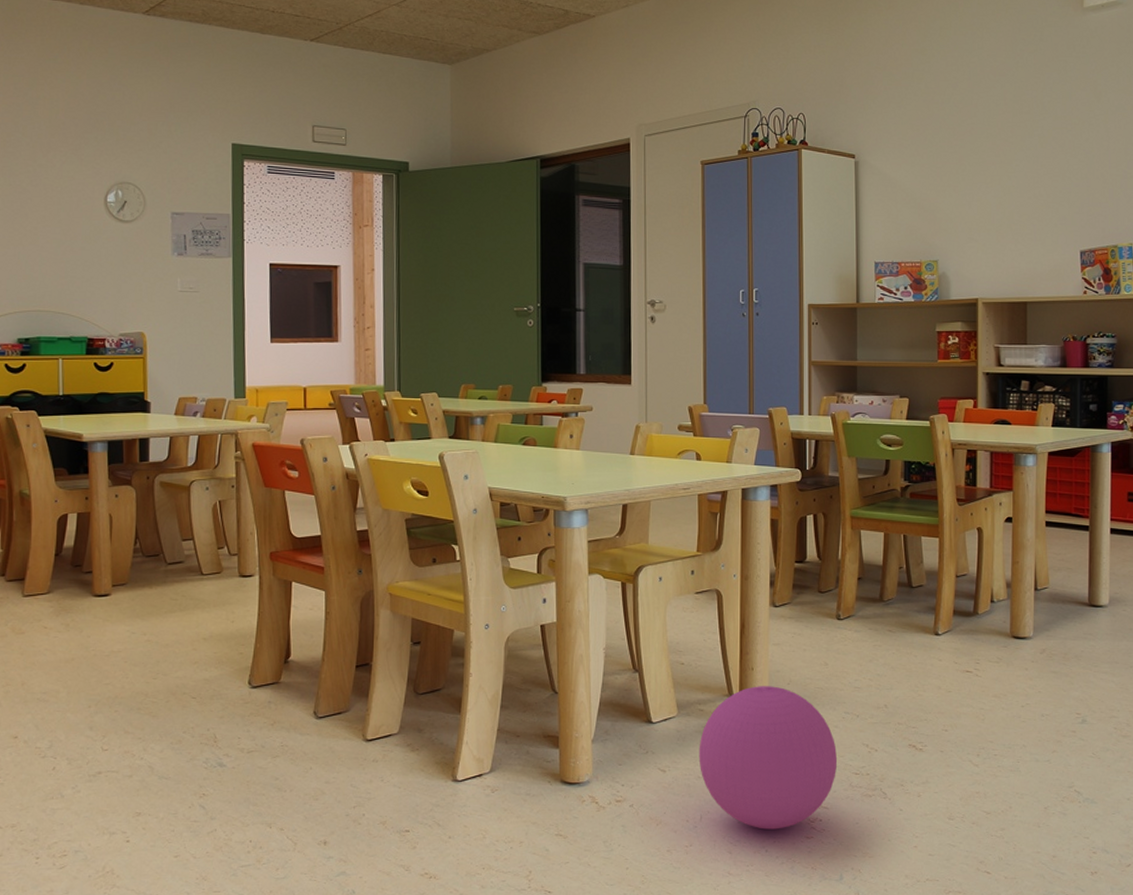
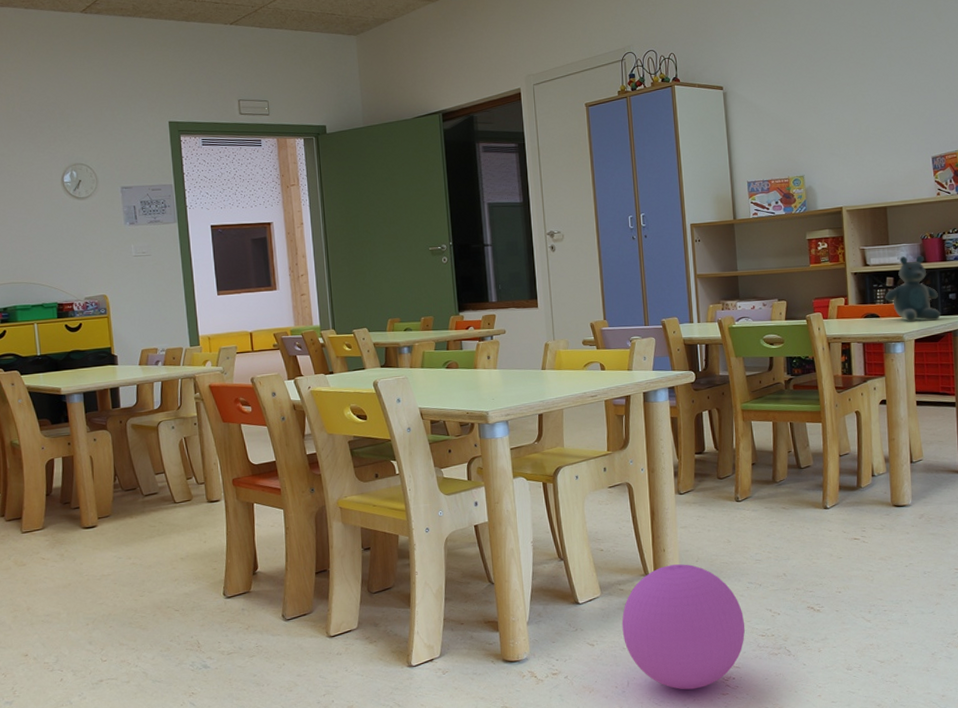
stuffed toy: none [1018,358,1079,433] -> present [885,255,941,322]

